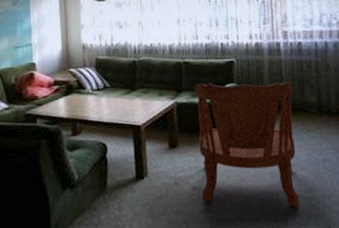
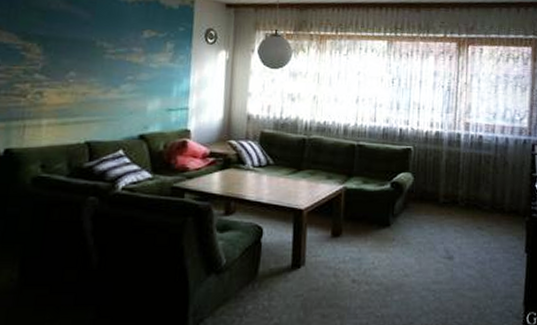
armchair: present [195,81,299,207] -> none [361,169,469,306]

